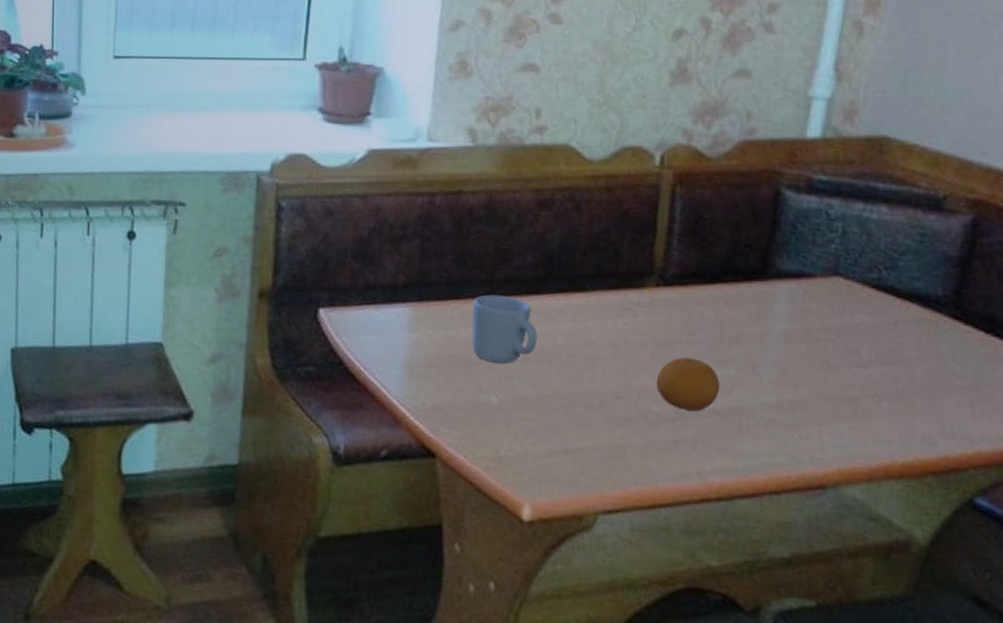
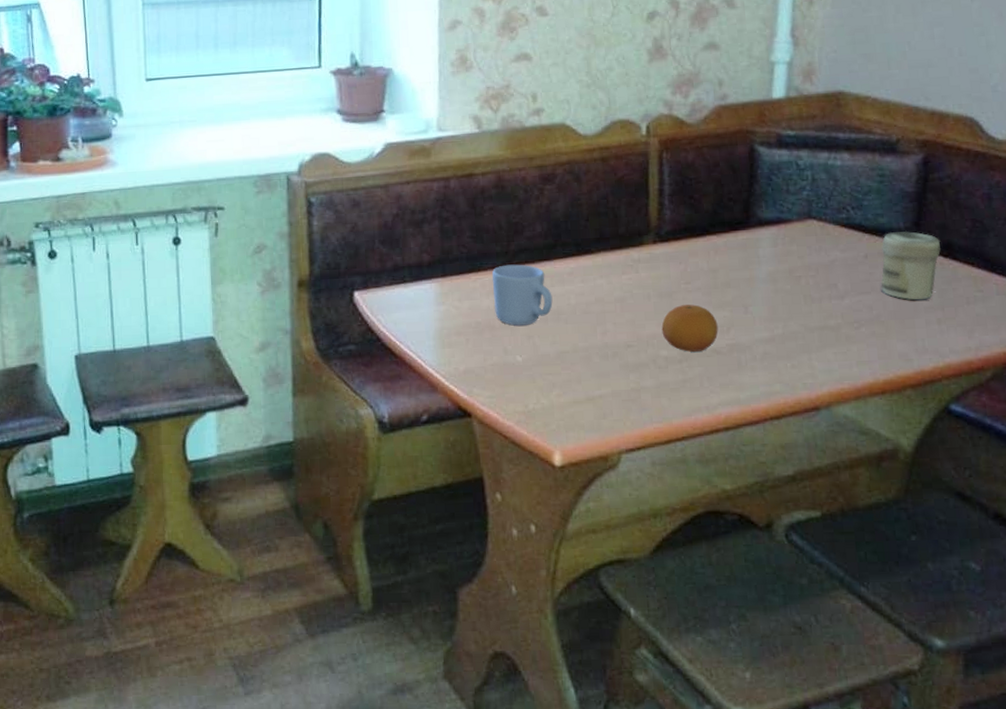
jar: none [909,299,983,378] -> present [880,230,941,301]

